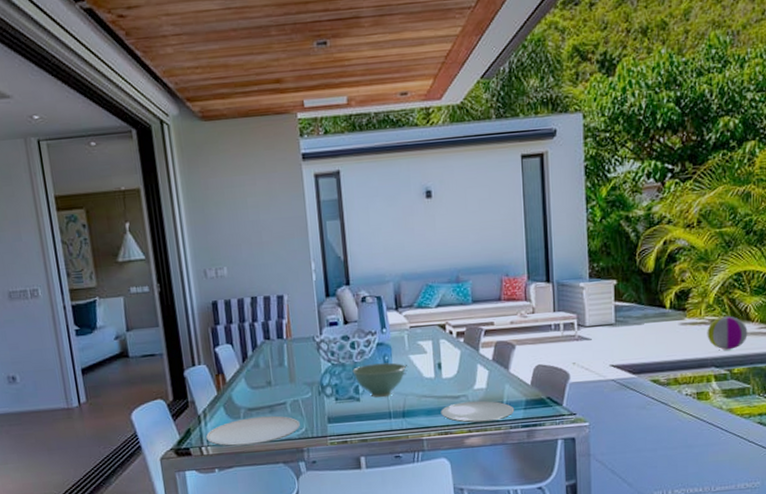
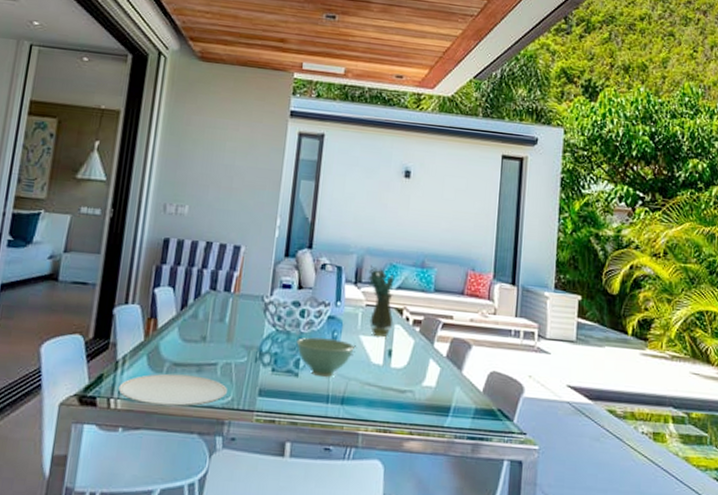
vase: none [407,289,438,353] -> present [368,265,395,337]
plate: present [441,400,515,424] -> none [383,398,462,427]
beach ball: present [707,316,748,350] -> none [667,354,708,392]

